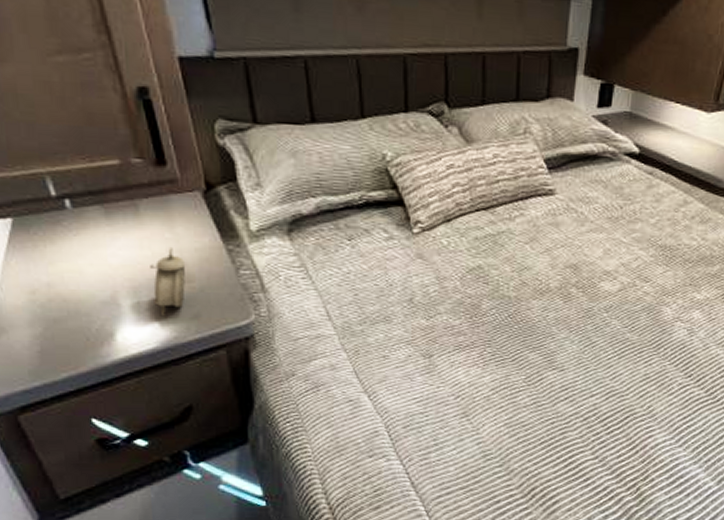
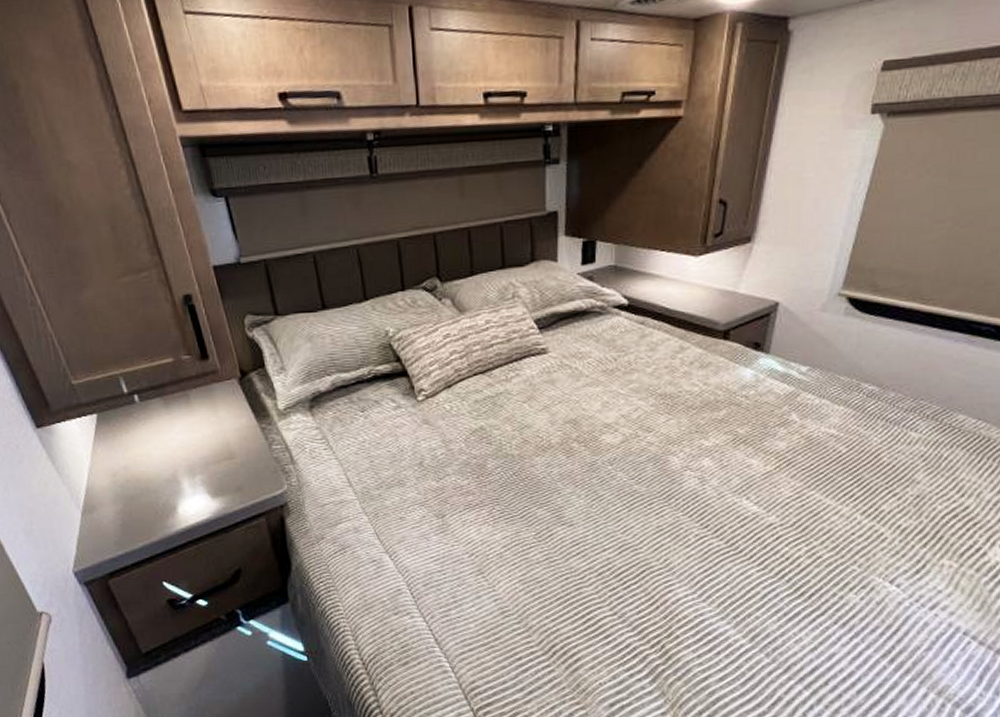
alarm clock: present [150,246,186,315] -> none [201,428,230,489]

